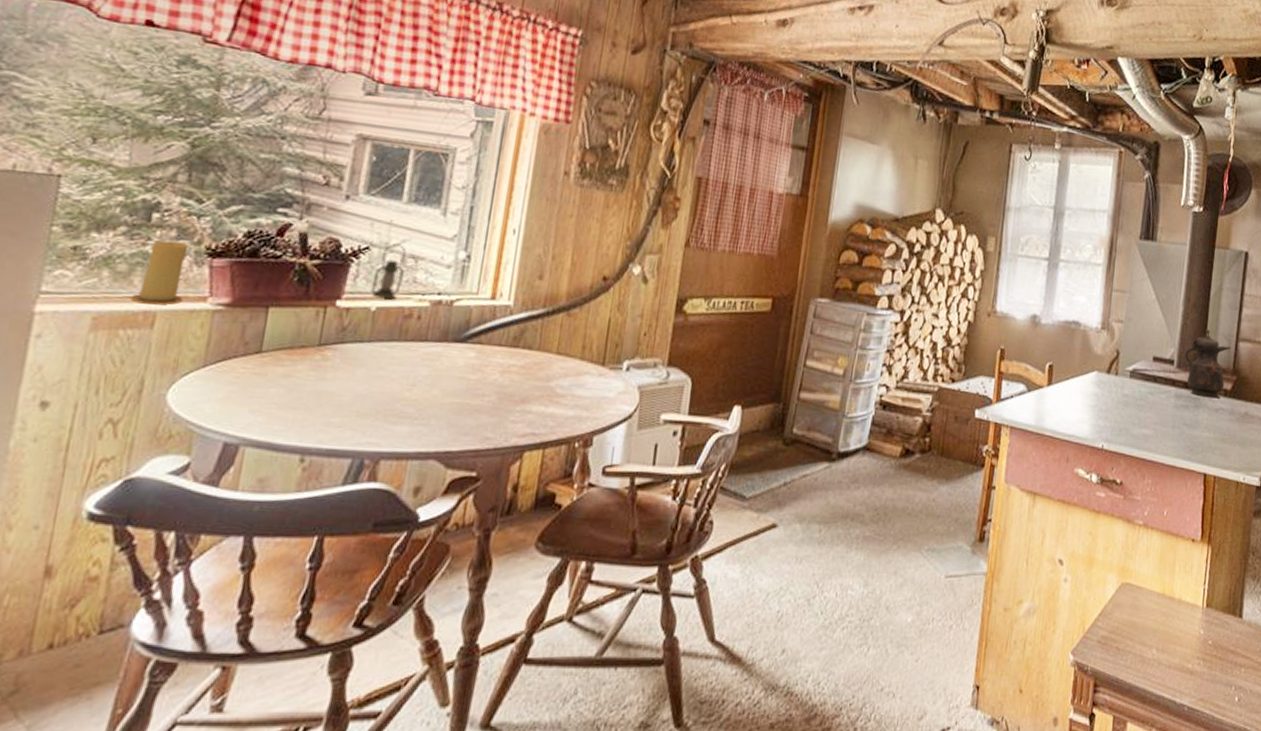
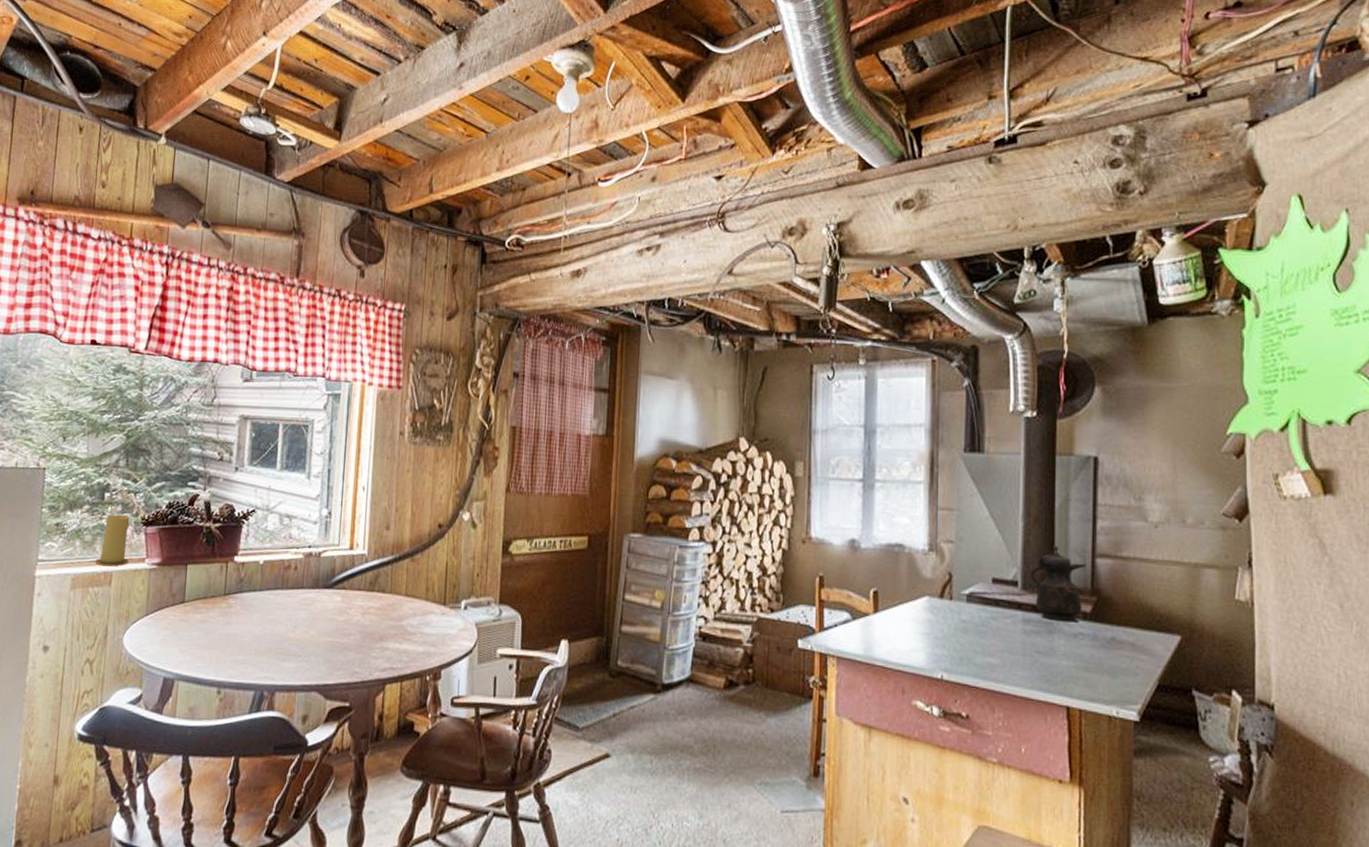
lantern: present [370,243,407,300] -> none [258,506,283,554]

